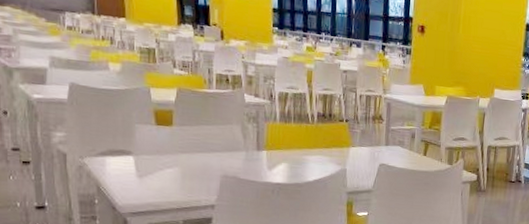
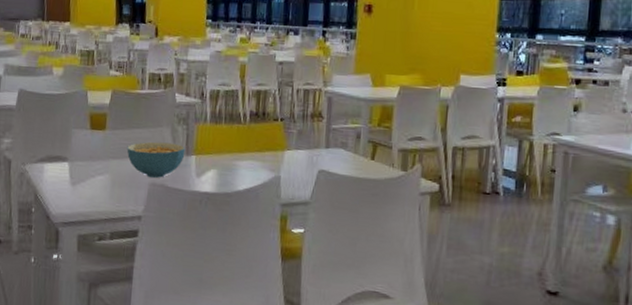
cereal bowl: none [196,138,256,171] -> present [127,141,186,178]

